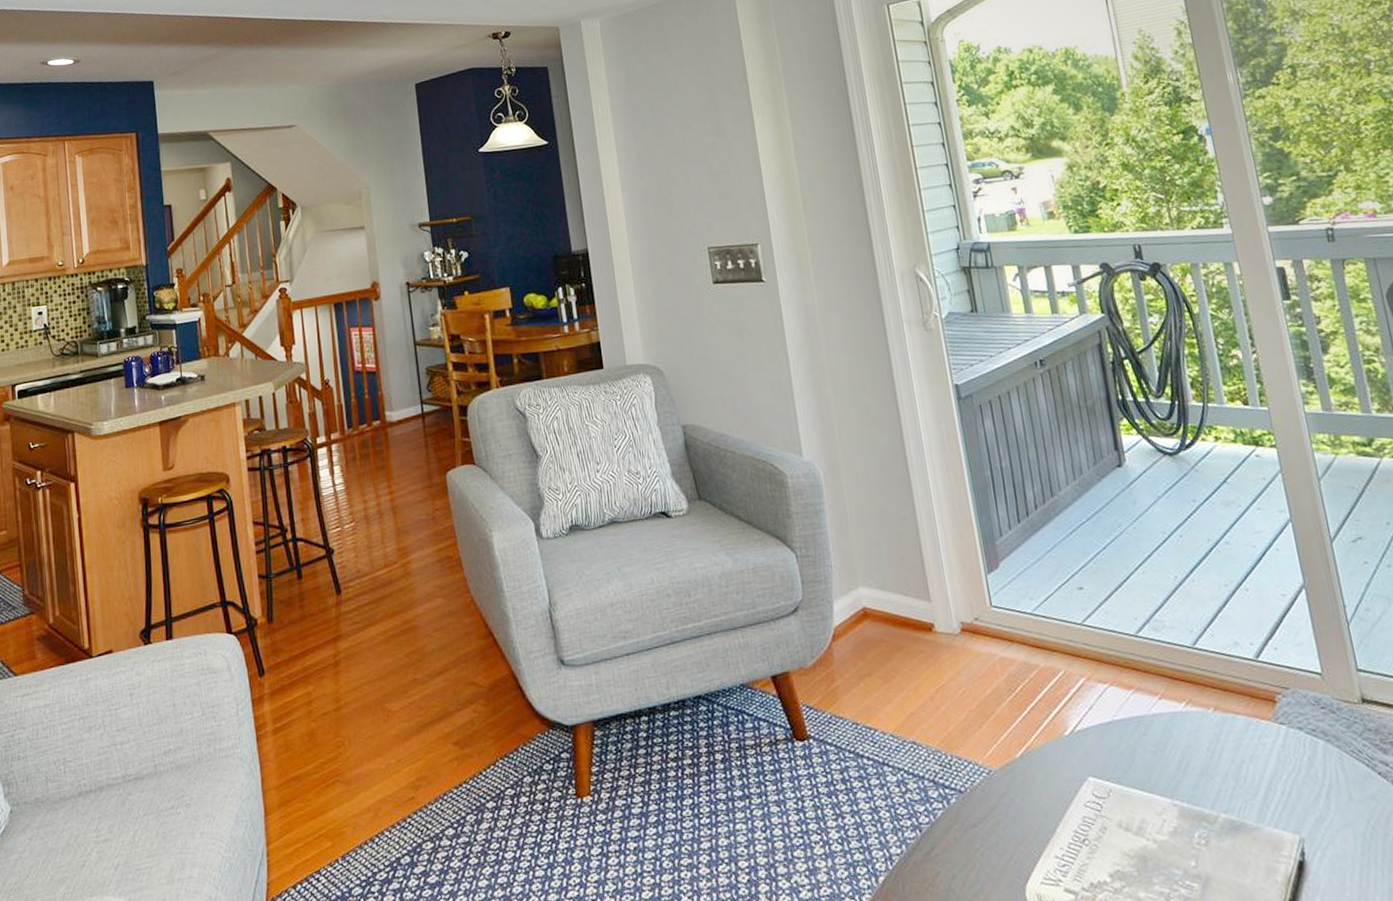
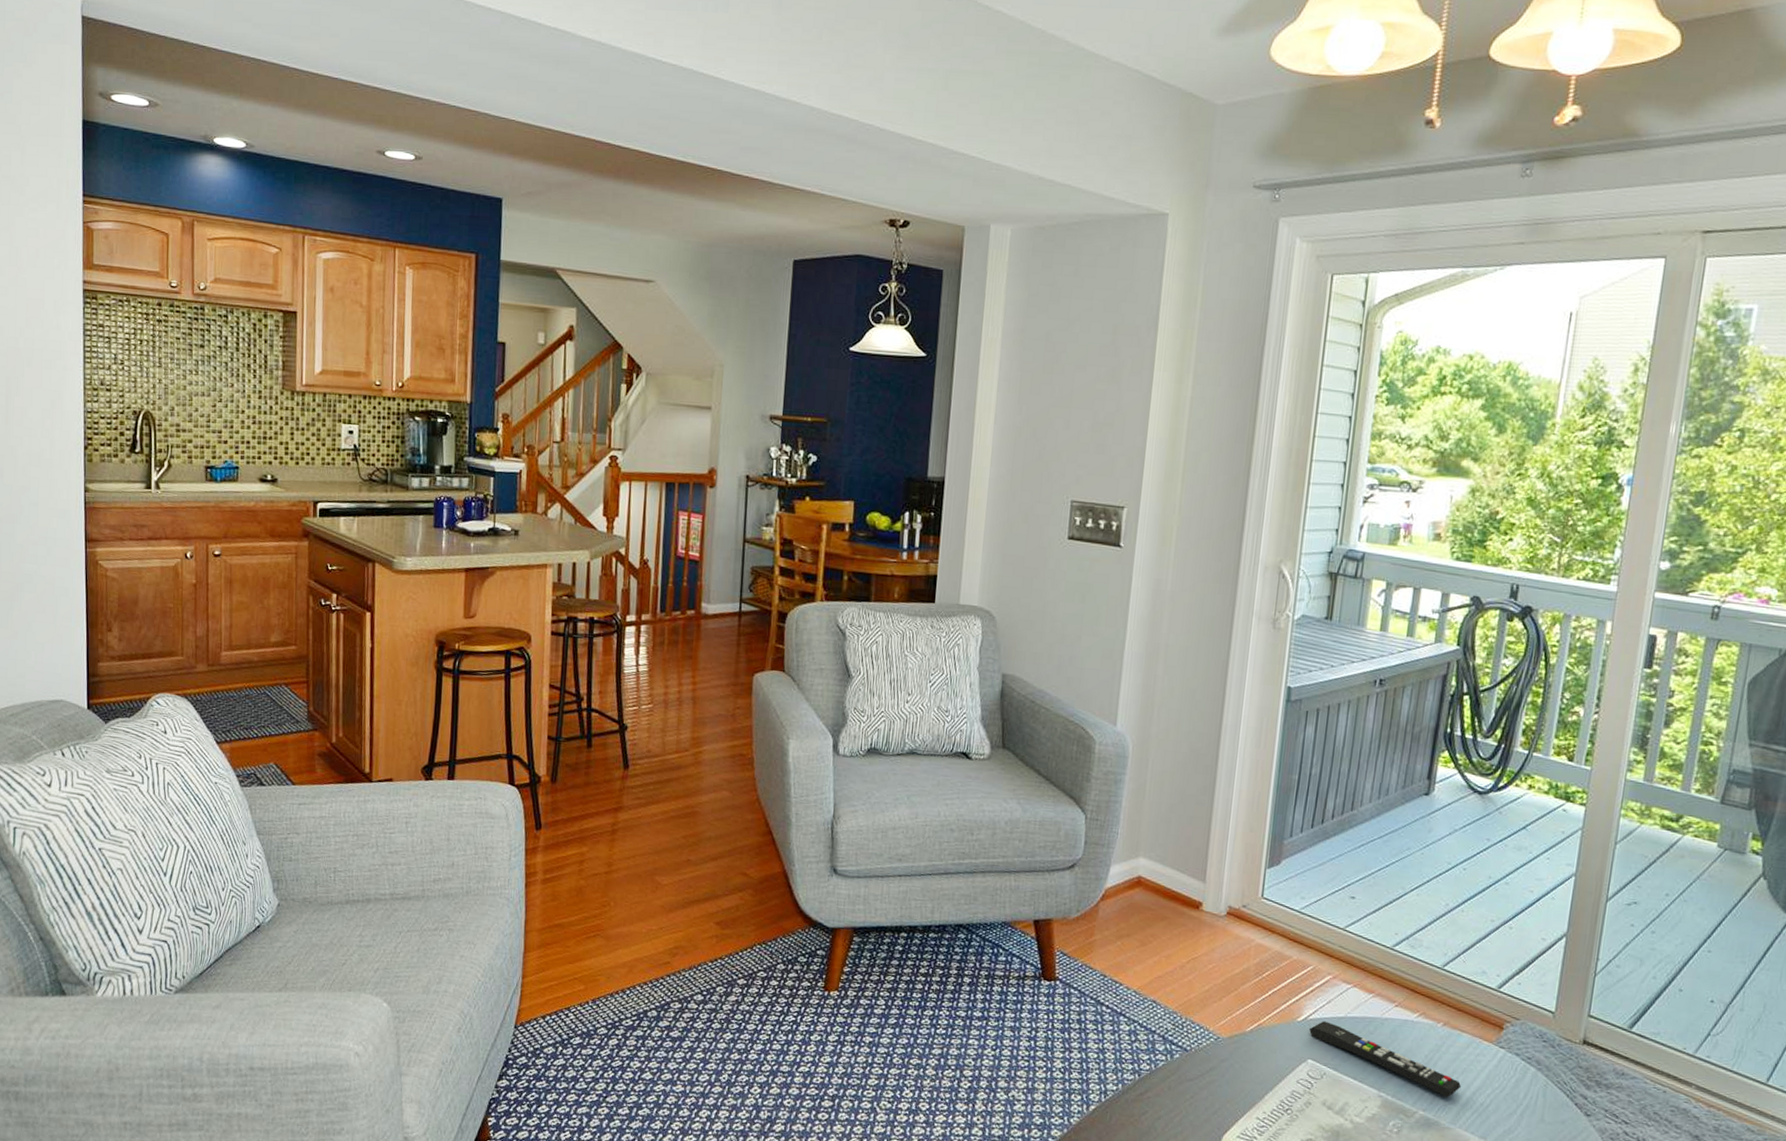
remote control: none [1080,730,1256,793] -> present [1309,1021,1462,1098]

